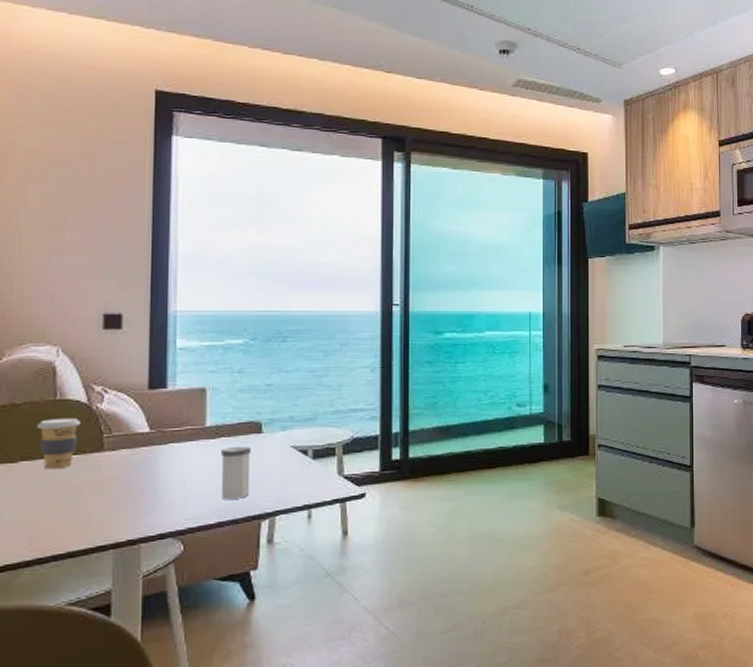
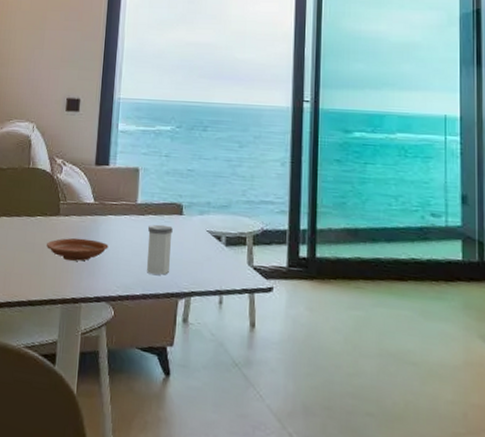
coffee cup: present [36,417,80,470] -> none [15,183,45,227]
plate: none [88,472,172,499] -> present [47,237,109,261]

